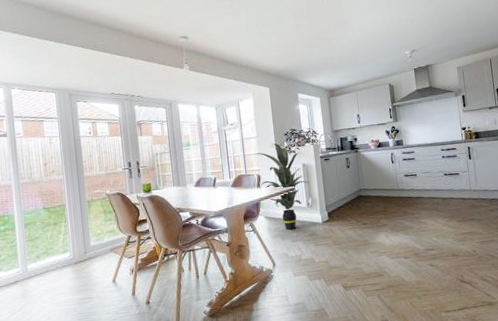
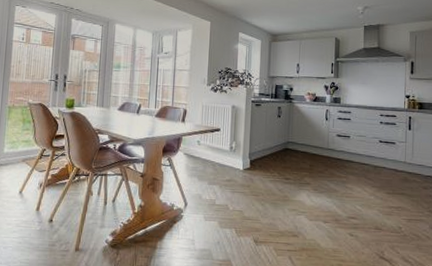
indoor plant: present [255,143,309,230] -> none [185,80,236,172]

